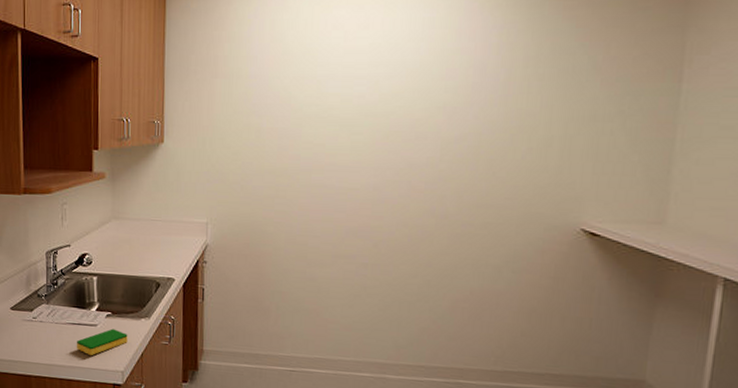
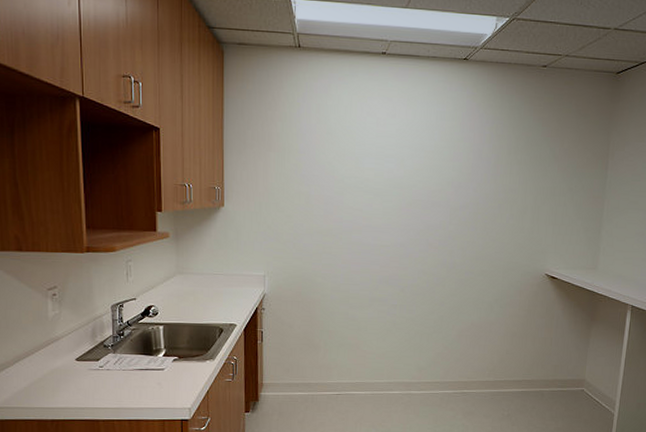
dish sponge: present [76,328,128,355] -> none [144,371,194,396]

